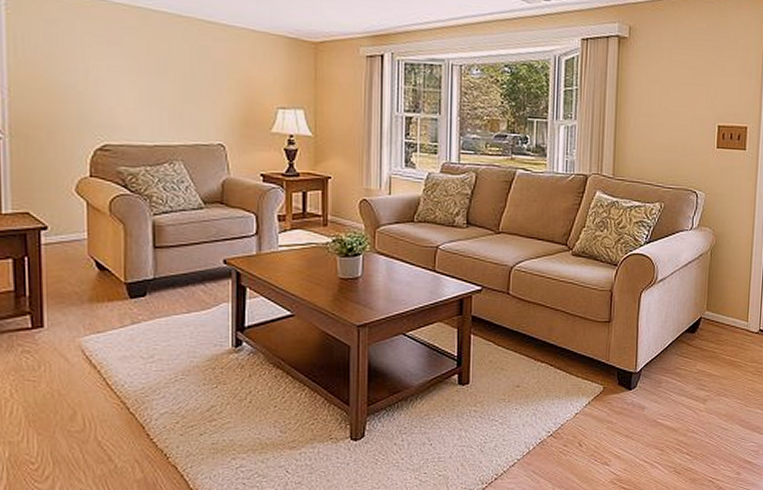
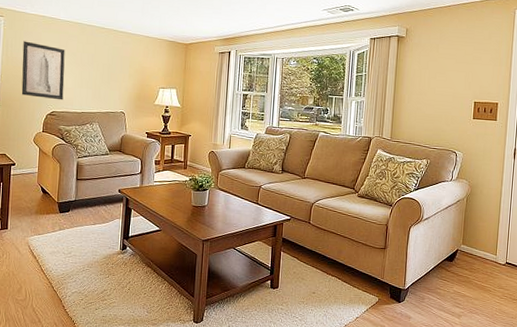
wall art: none [43,33,122,128] -> present [21,41,65,101]

